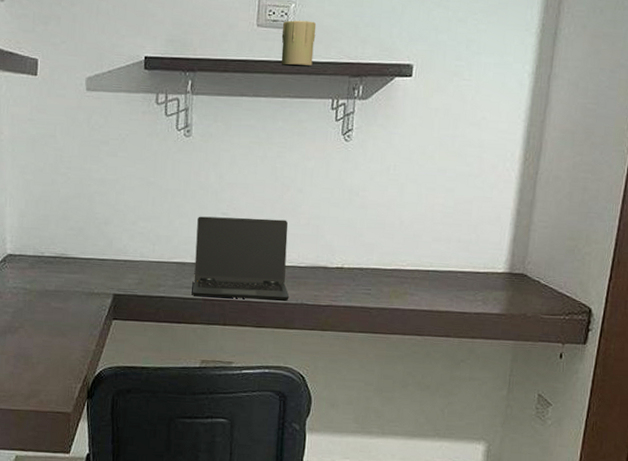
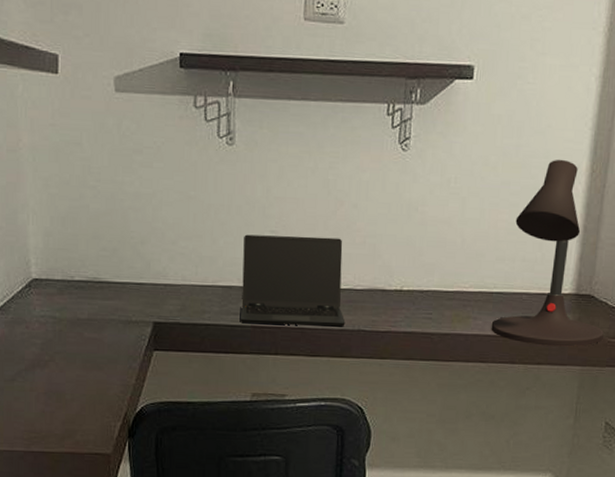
candle: present [281,20,317,67] -> none [331,13,370,67]
desk lamp: none [427,148,536,322] -> present [491,159,604,347]

